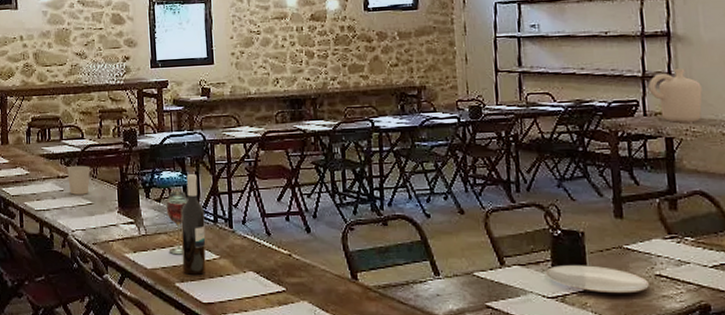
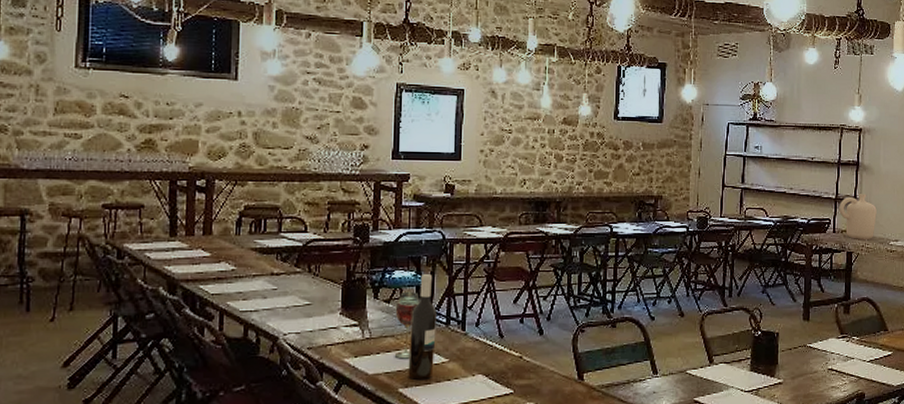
dixie cup: present [67,165,91,195] -> none [283,261,312,294]
plate: present [544,265,649,294] -> none [744,362,823,386]

